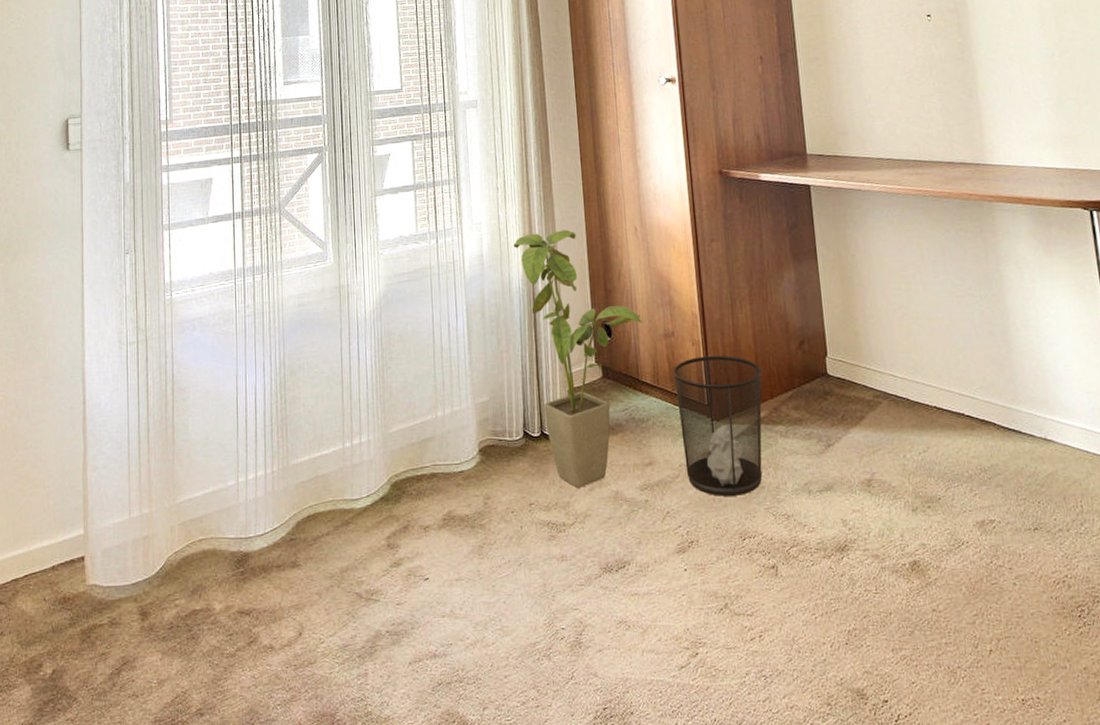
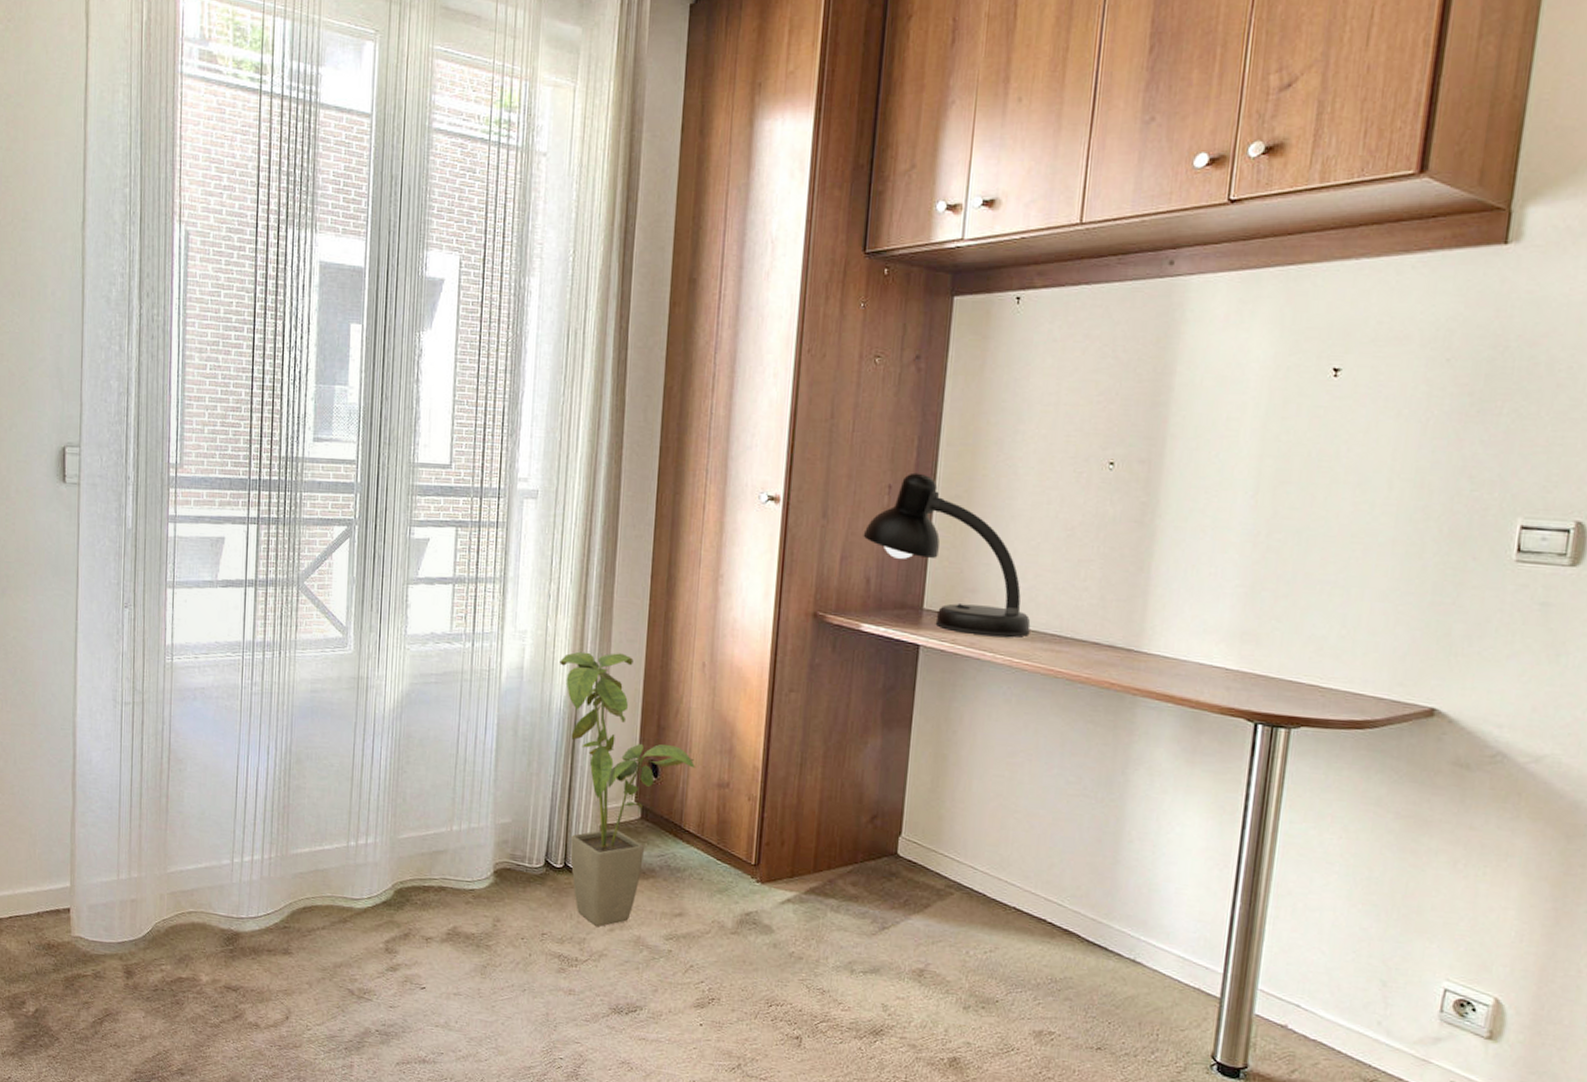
waste bin: present [673,355,763,496] -> none [718,813,823,963]
desk lamp: none [747,43,896,170] -> present [863,472,1031,637]

